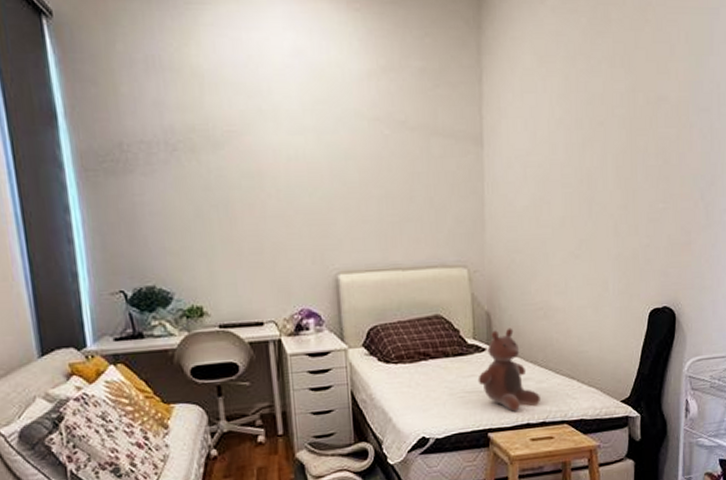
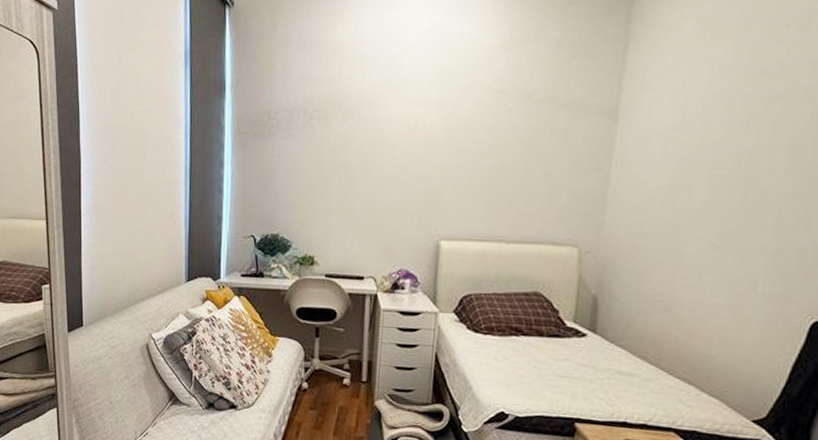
stuffed bear: present [477,328,540,412] -> none [571,316,645,407]

